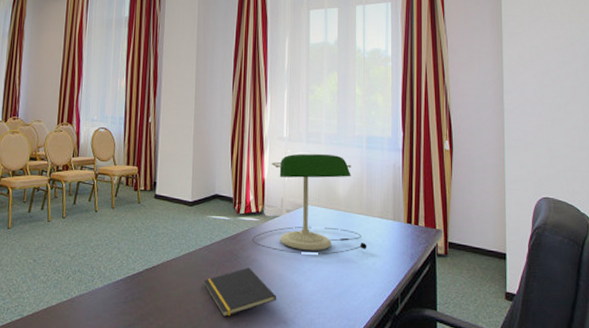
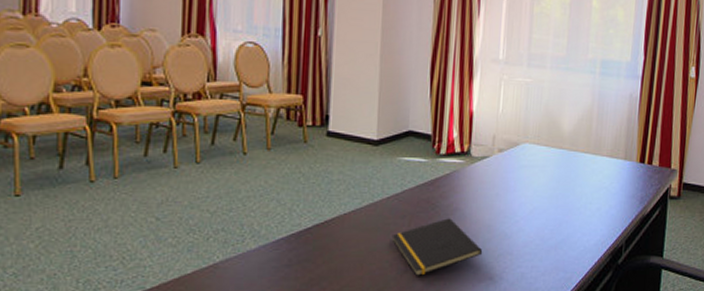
desk lamp: present [252,154,367,255] -> none [454,80,592,201]

